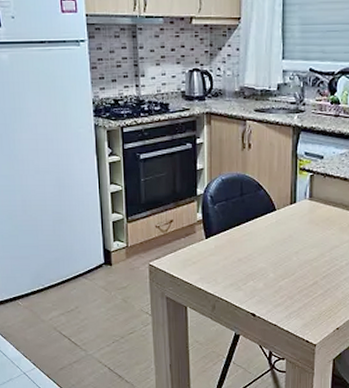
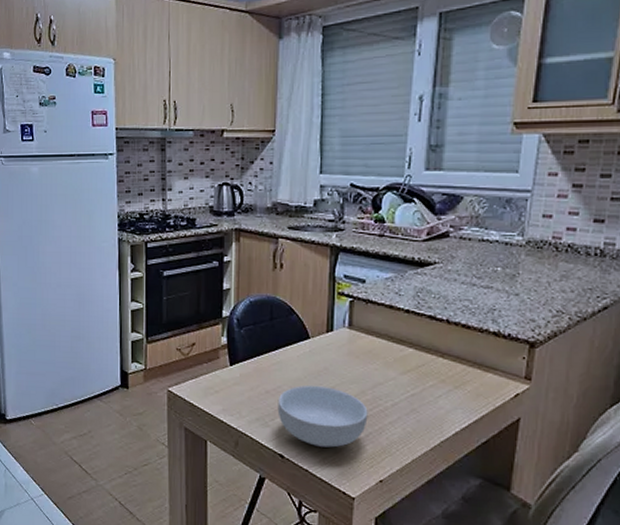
cereal bowl: none [249,251,326,304] -> present [277,385,368,448]

